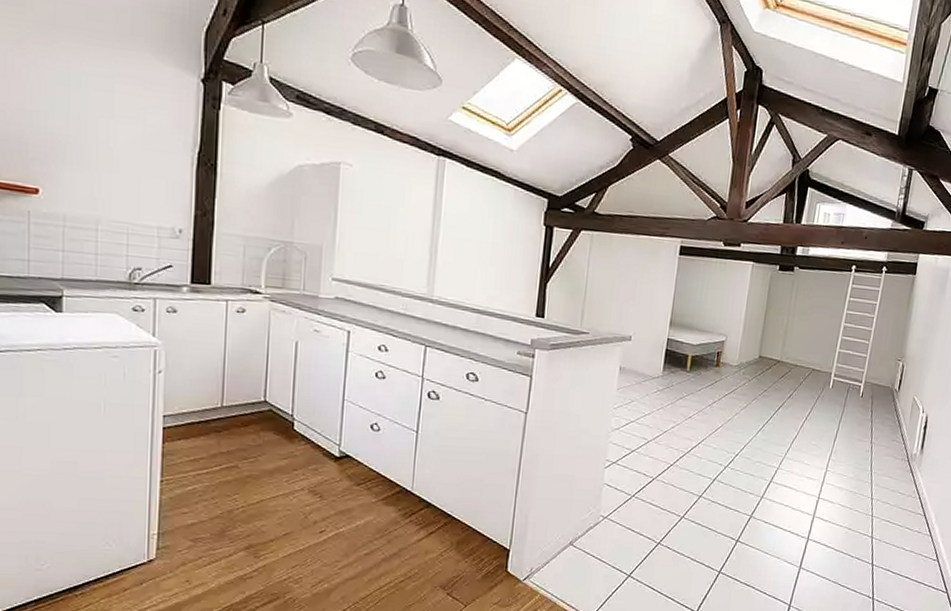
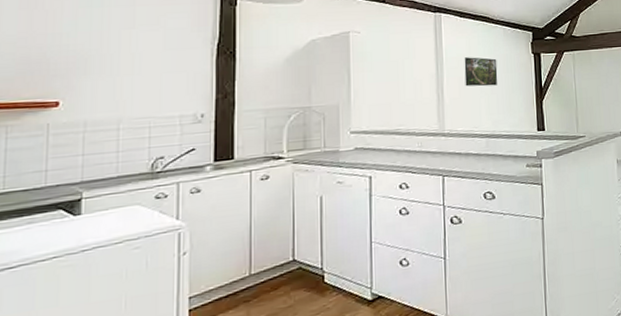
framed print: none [462,216,502,256] -> present [464,57,498,87]

